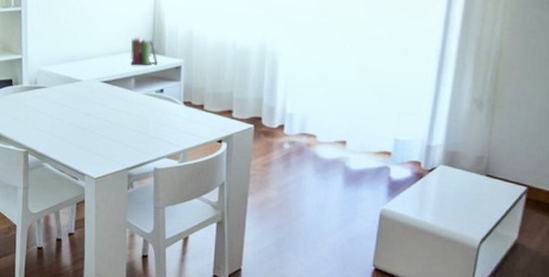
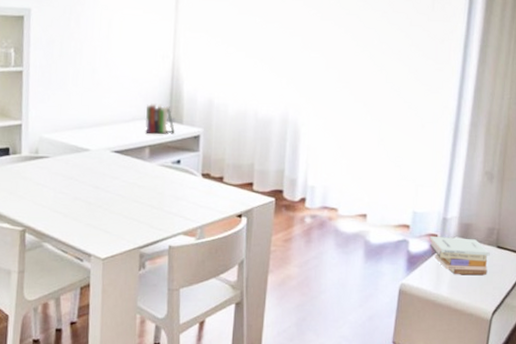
books: none [412,163,478,204] -> present [429,235,490,276]

